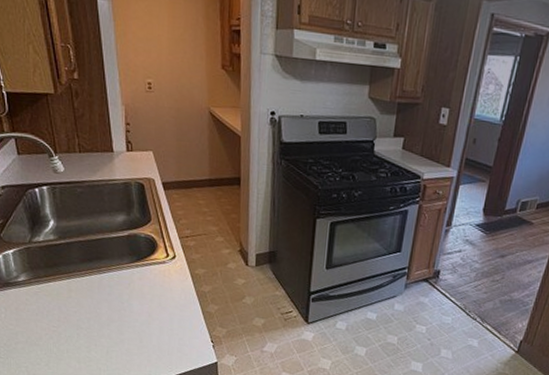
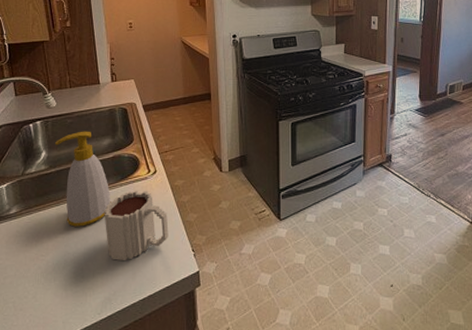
soap bottle: none [64,203,126,304] -> present [55,131,111,227]
mug: none [118,273,187,342] -> present [104,190,169,260]

